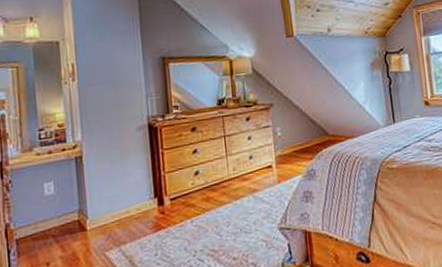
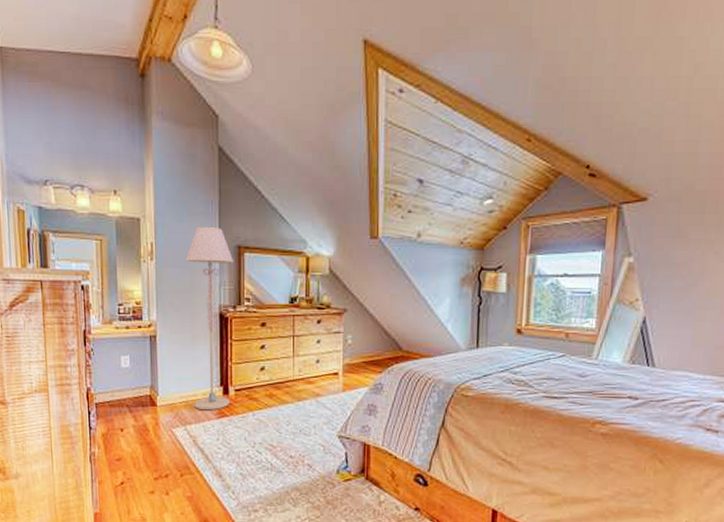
floor lamp: none [109,42,166,227] -> present [185,226,234,411]

